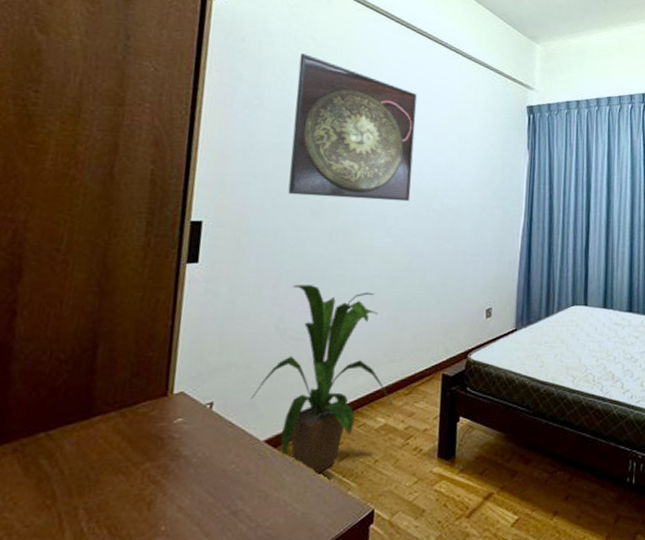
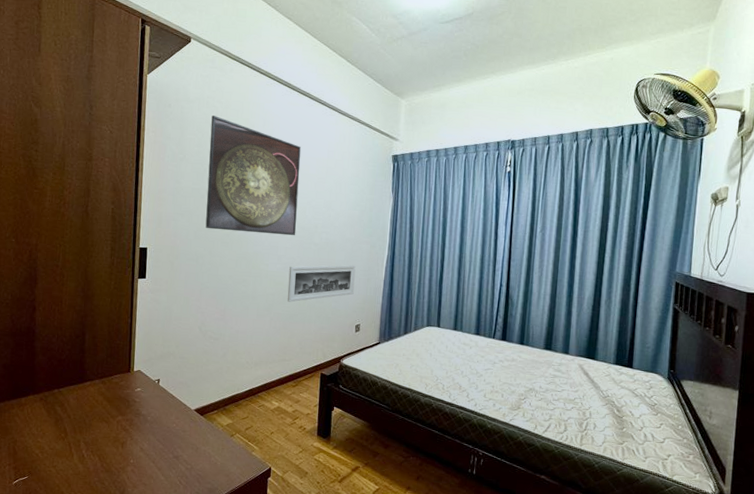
house plant: present [251,284,393,476] -> none [184,298,284,438]
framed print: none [398,235,486,285] -> present [287,265,356,302]

